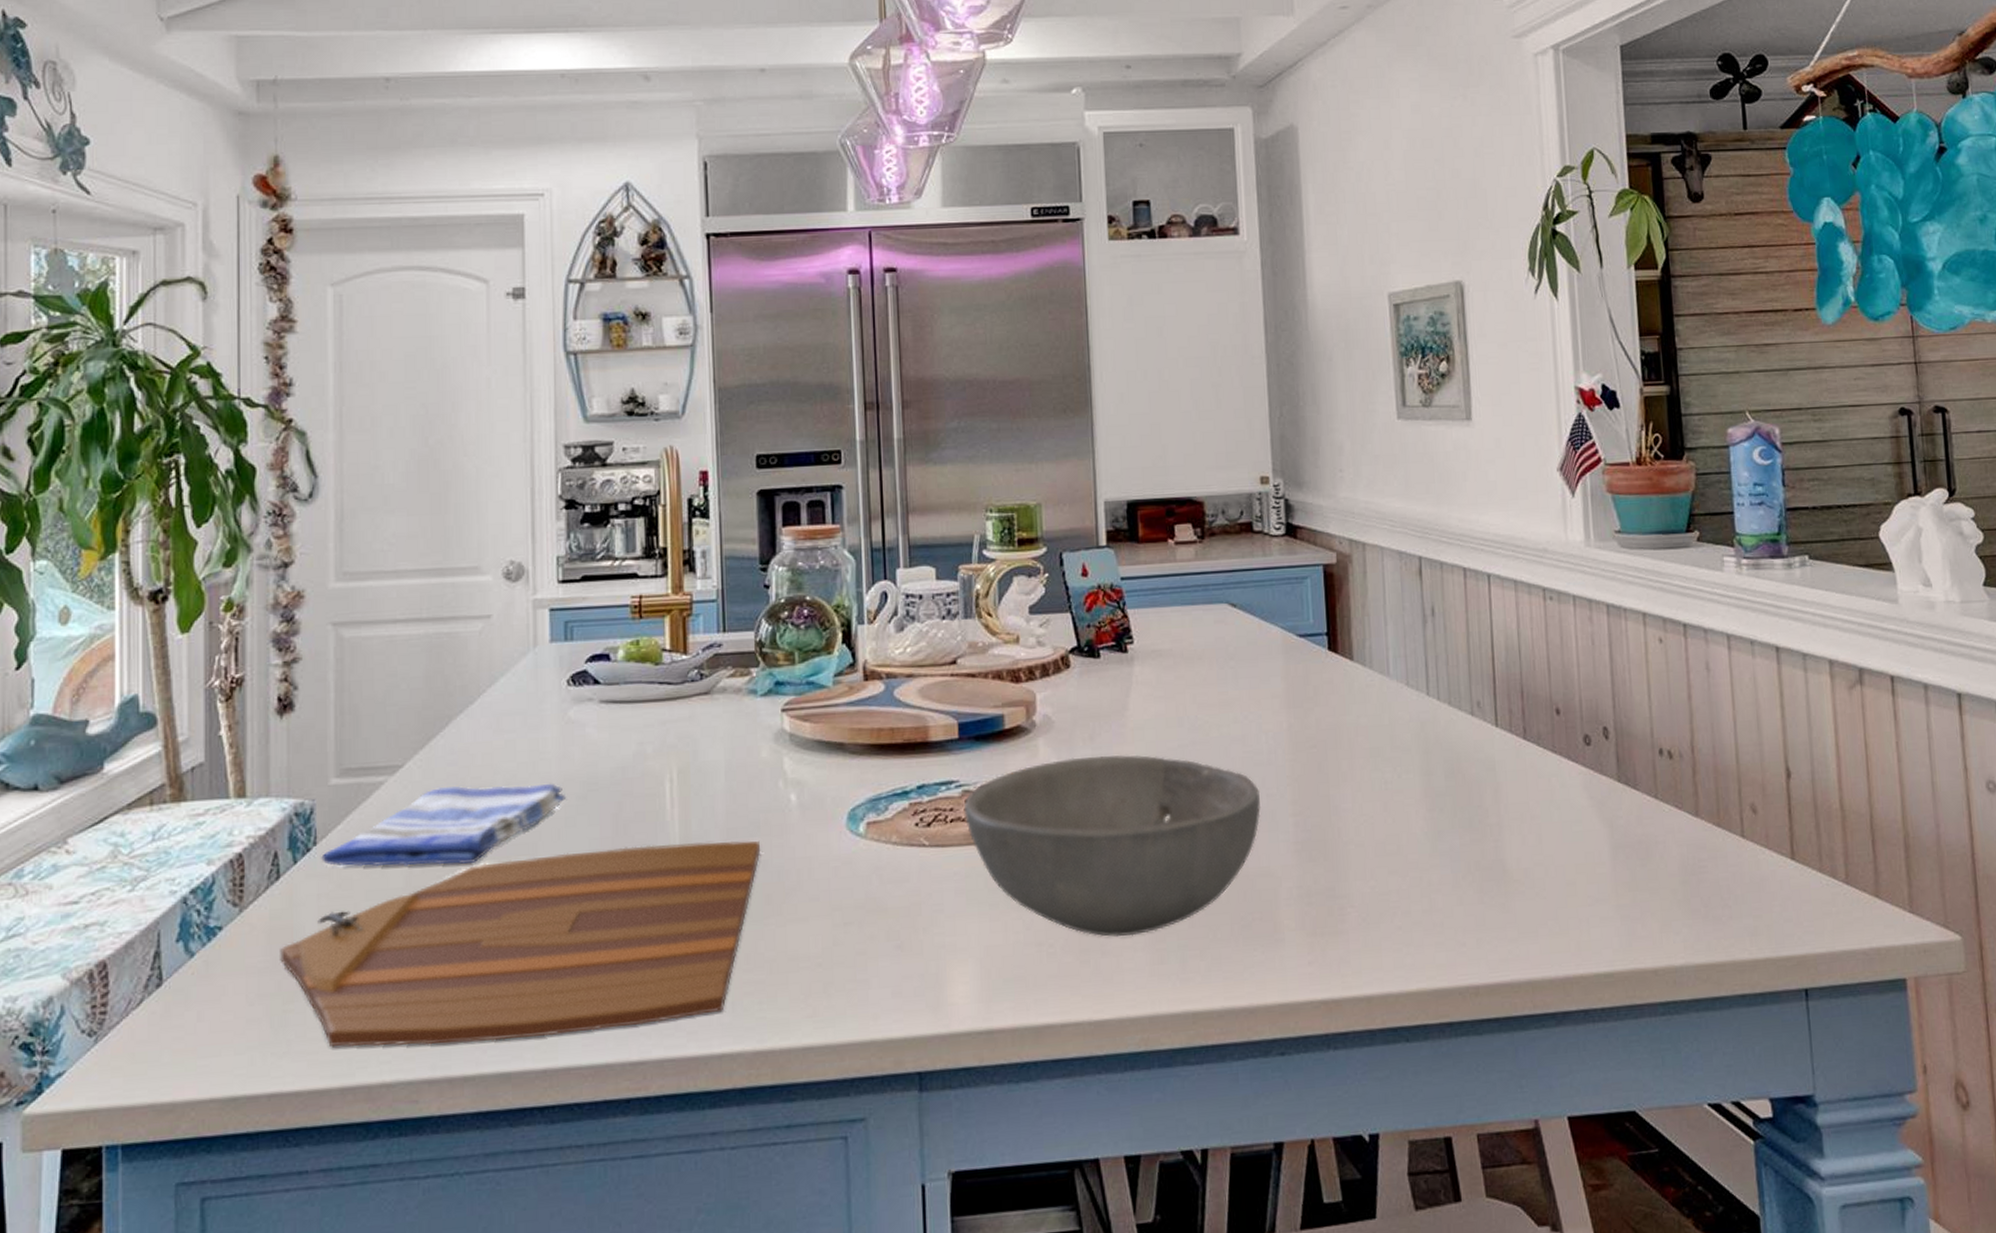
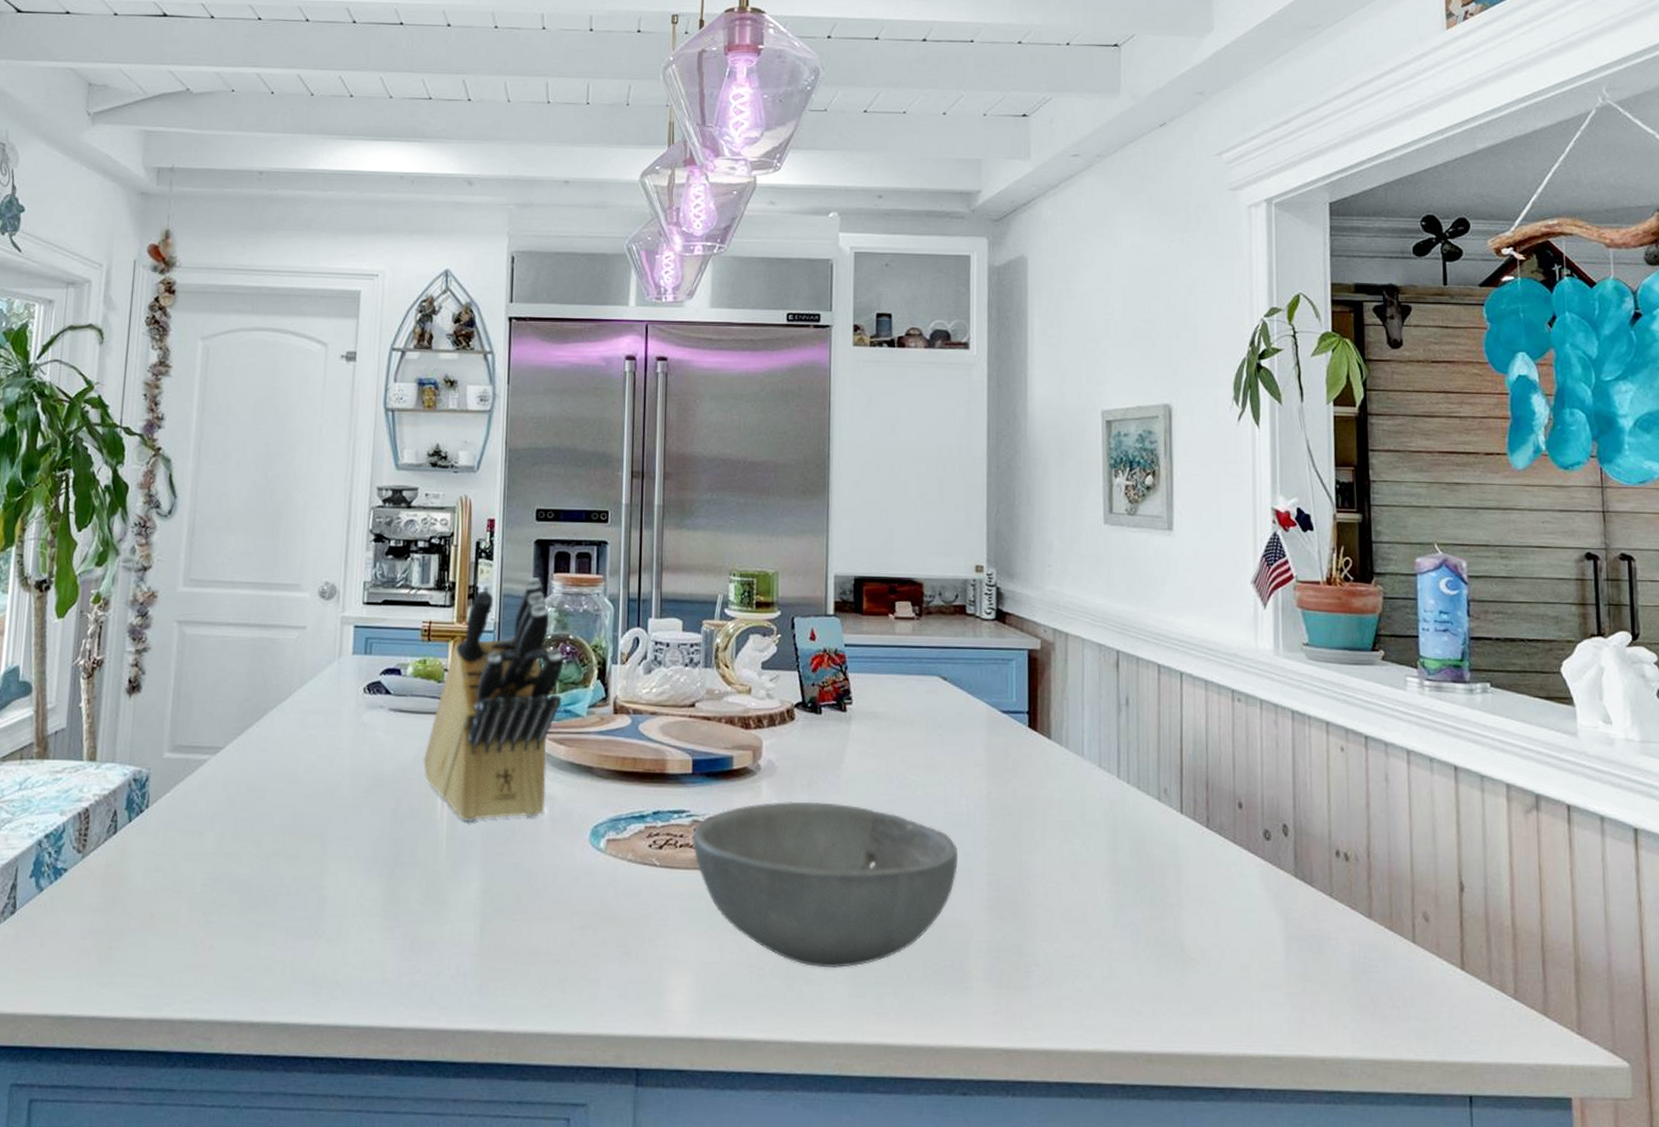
cutting board: present [280,840,760,1047] -> none [110,837,514,996]
dish towel: present [321,783,567,867] -> none [151,769,355,837]
knife block: none [645,534,803,821] -> present [423,577,564,823]

